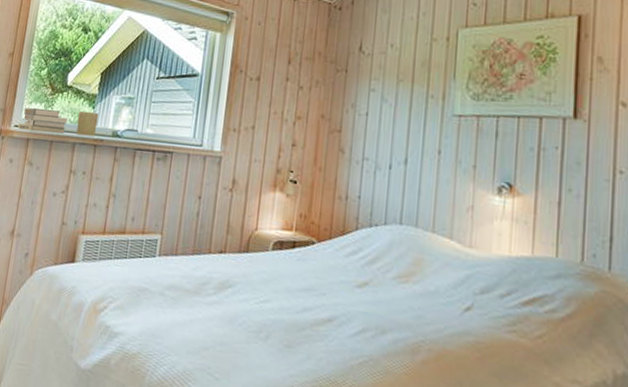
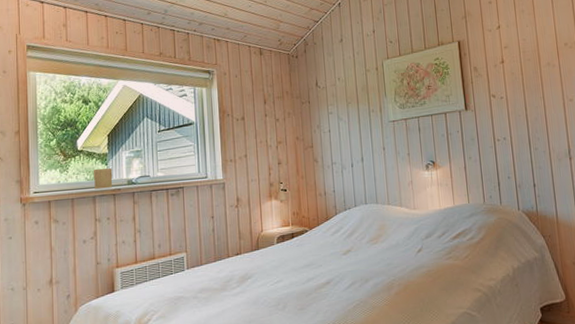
books: present [18,107,68,134] -> none [38,173,84,195]

